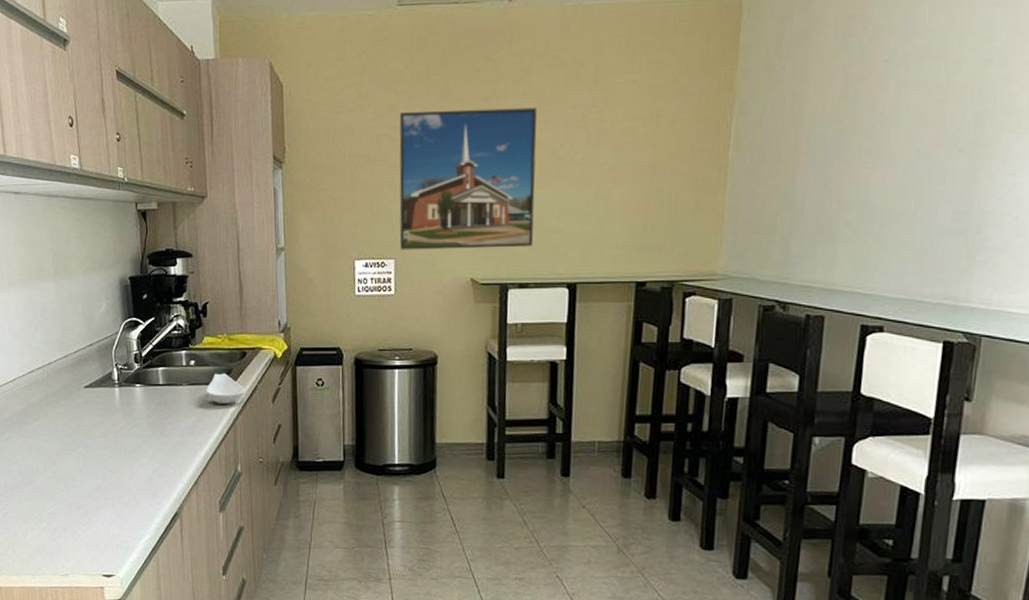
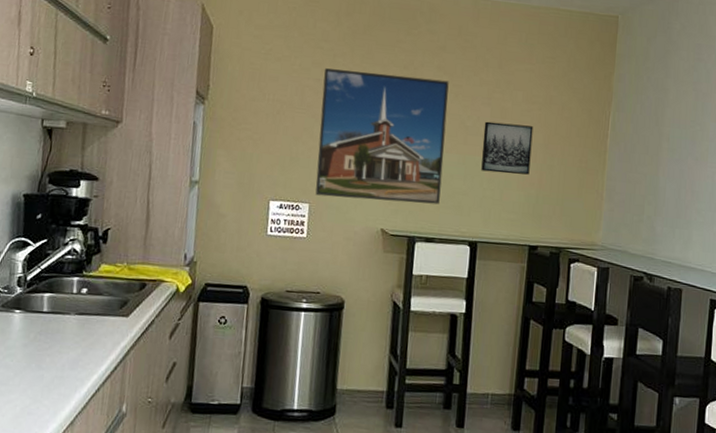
spoon rest: present [206,373,246,405] -> none [96,303,141,338]
wall art: none [578,146,638,205] -> present [481,121,534,175]

